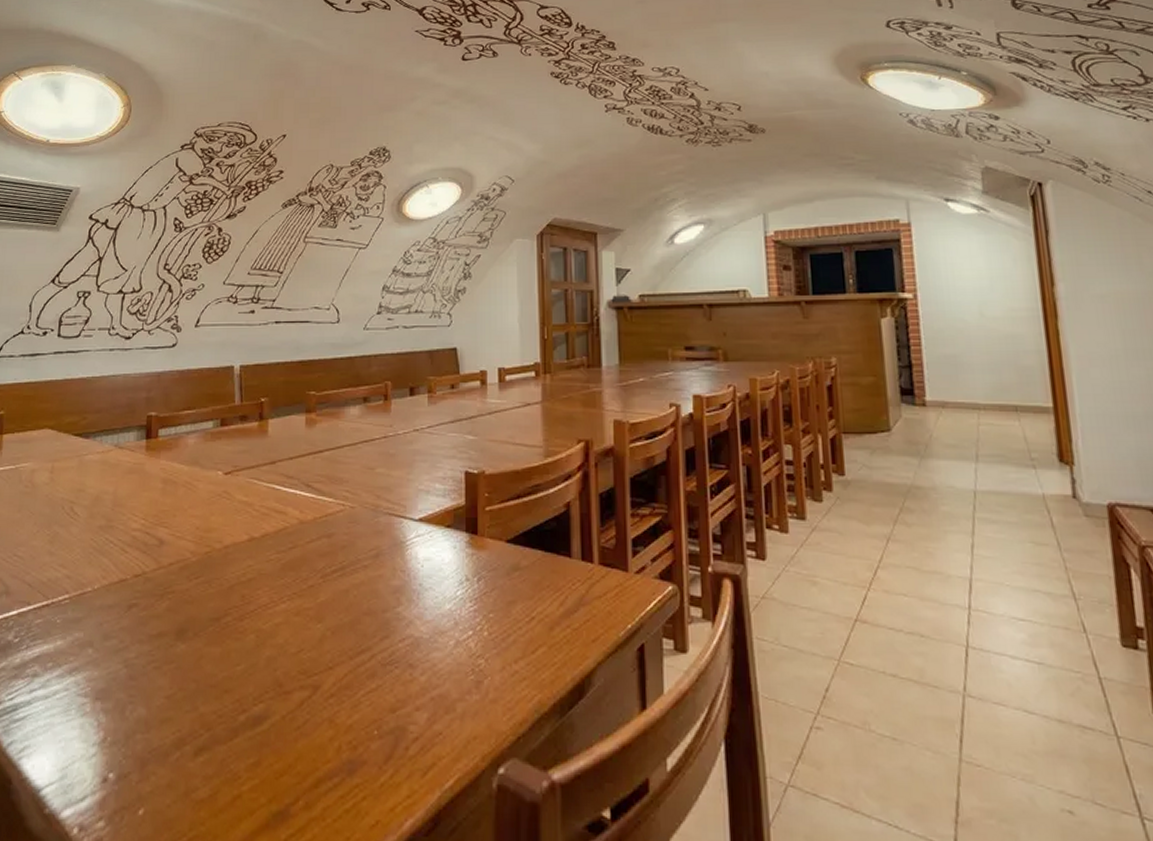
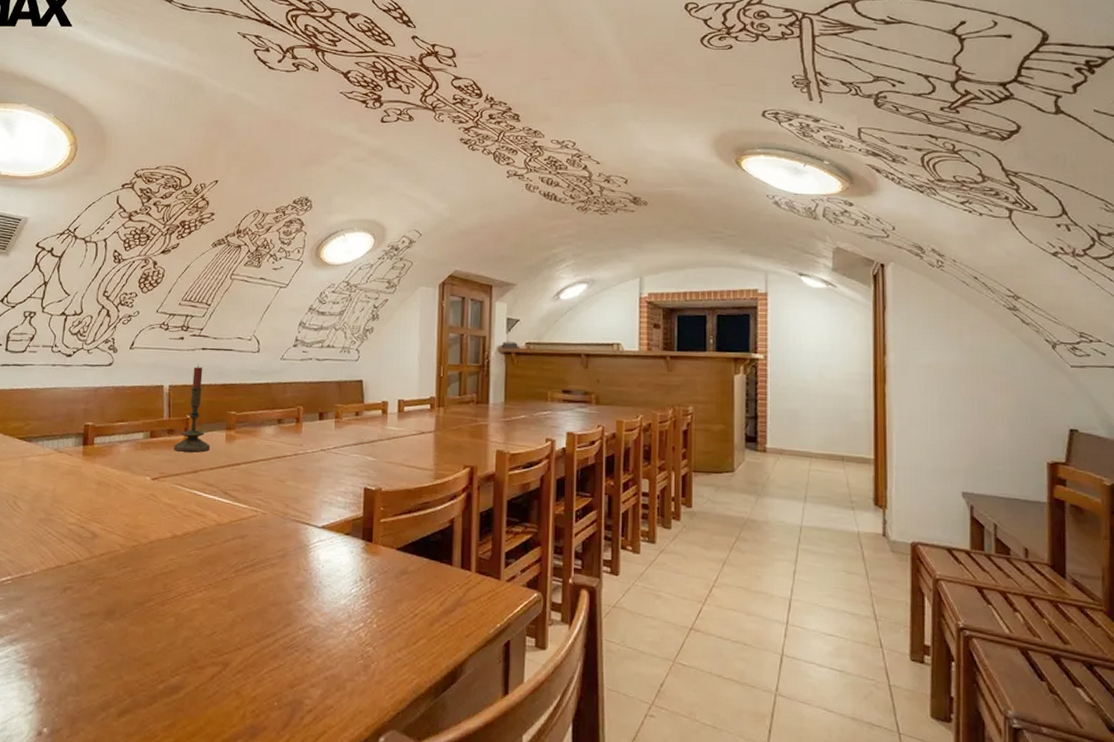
candle: none [248,340,288,440] -> present [174,364,210,453]

